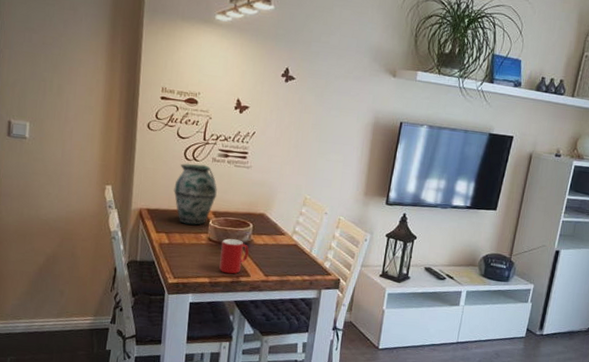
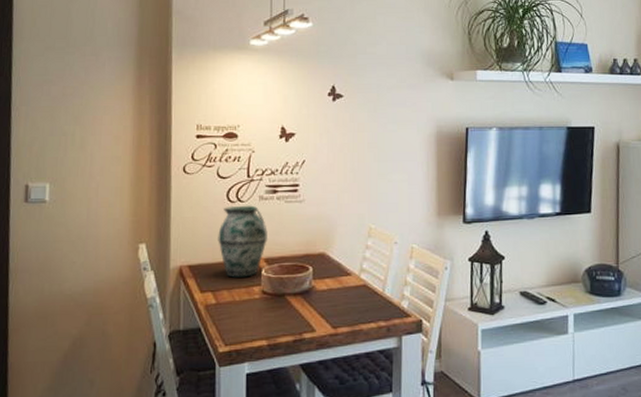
cup: present [219,238,249,274] -> none [278,288,311,332]

